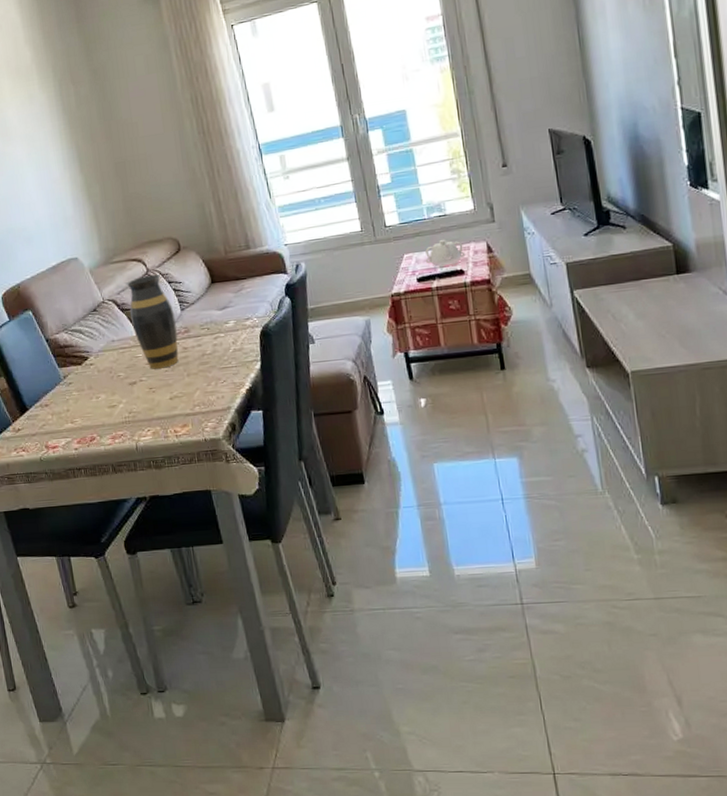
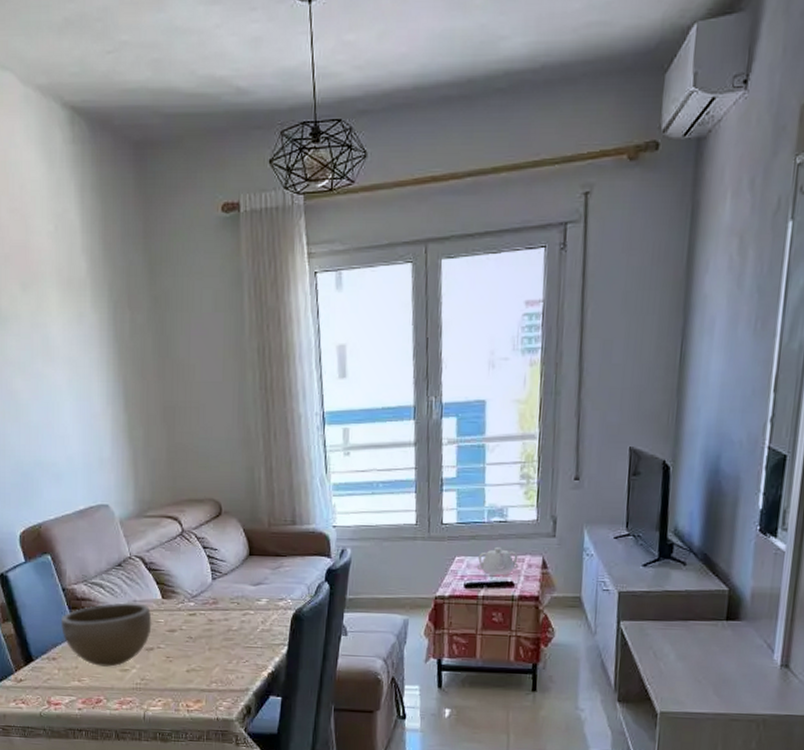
bowl: none [48,342,132,406] -> present [61,602,152,667]
vase: present [126,274,179,369] -> none [156,536,205,638]

